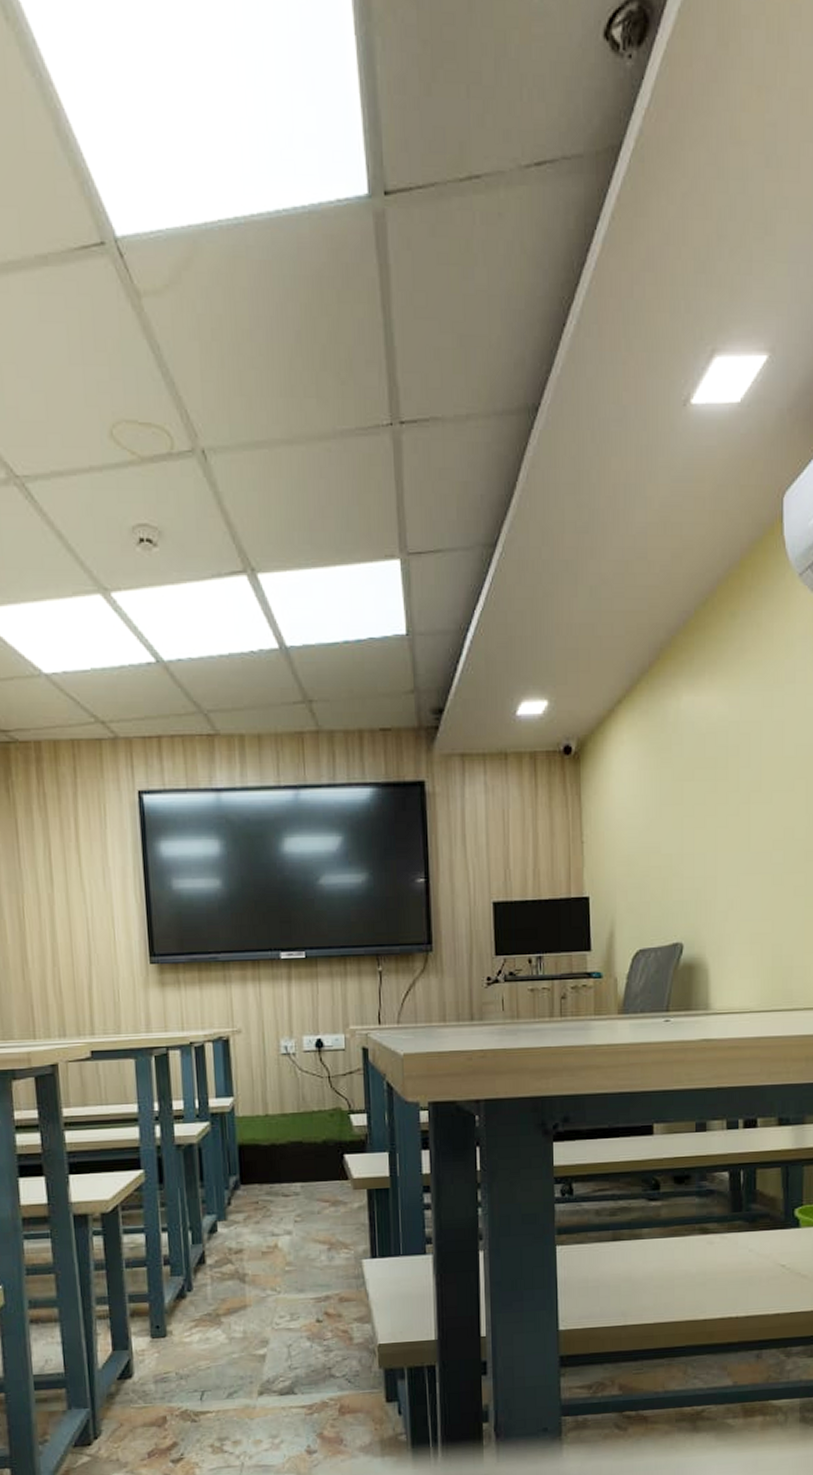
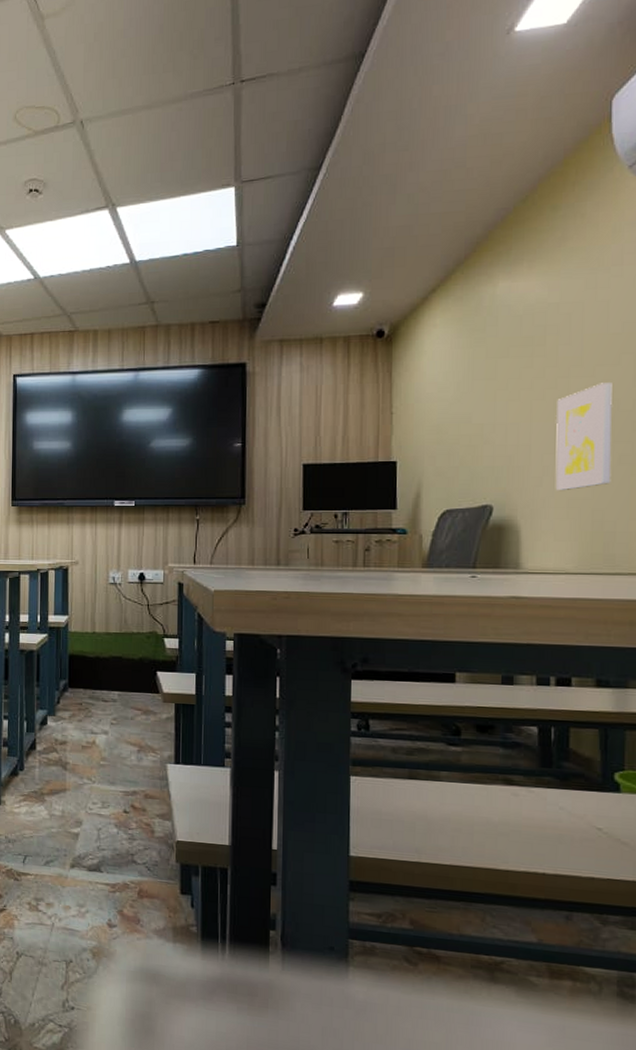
wall art: none [739,810,788,925] -> present [555,382,612,490]

